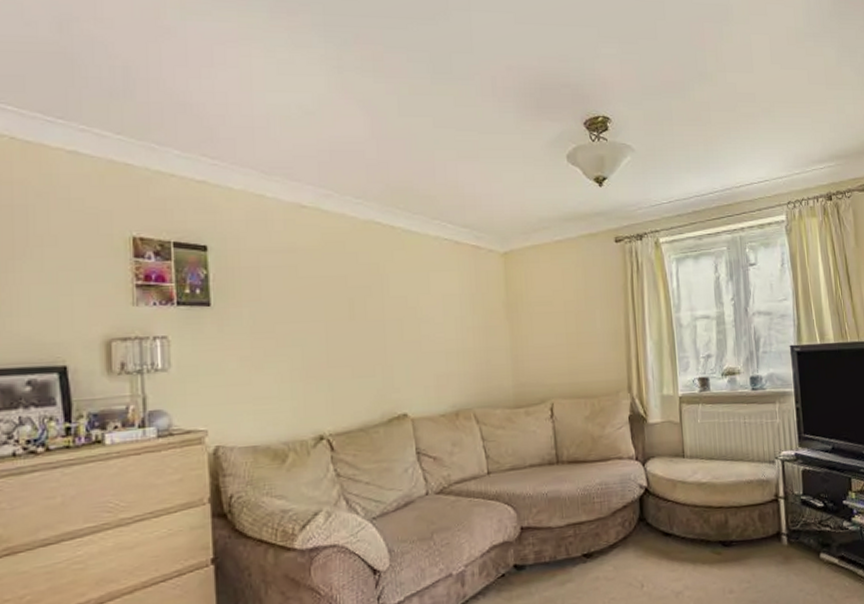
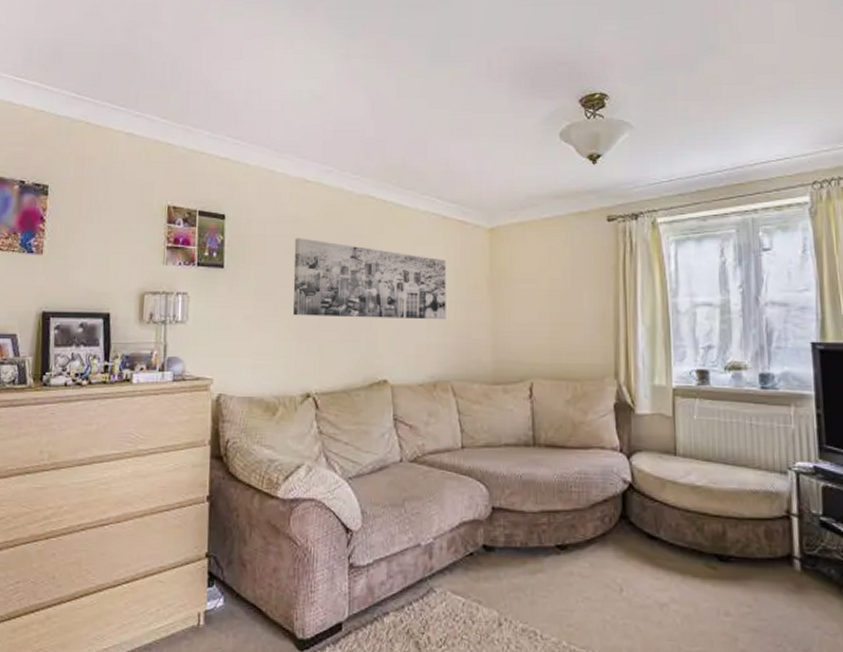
wall art: none [293,269,465,354] -> present [293,238,446,320]

